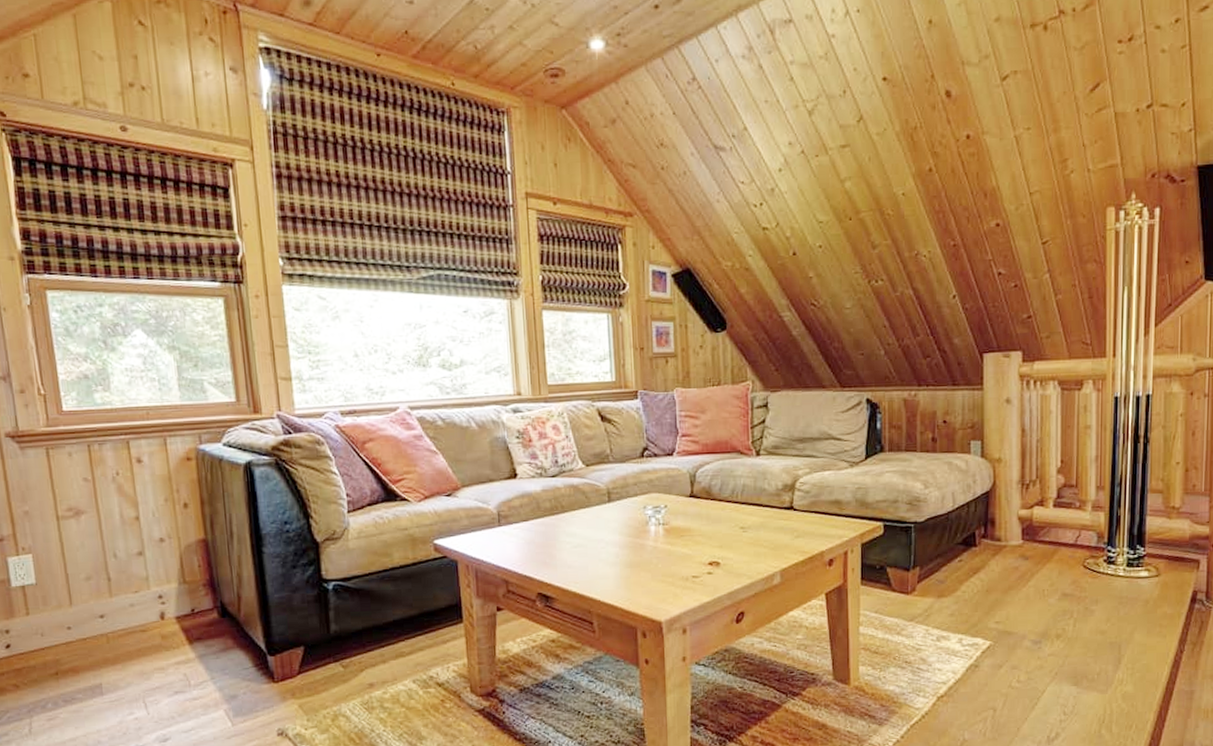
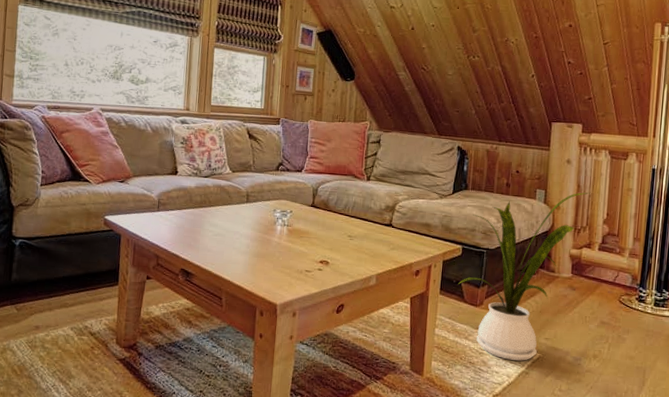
house plant: none [883,437,1038,653] -> present [458,192,590,361]

